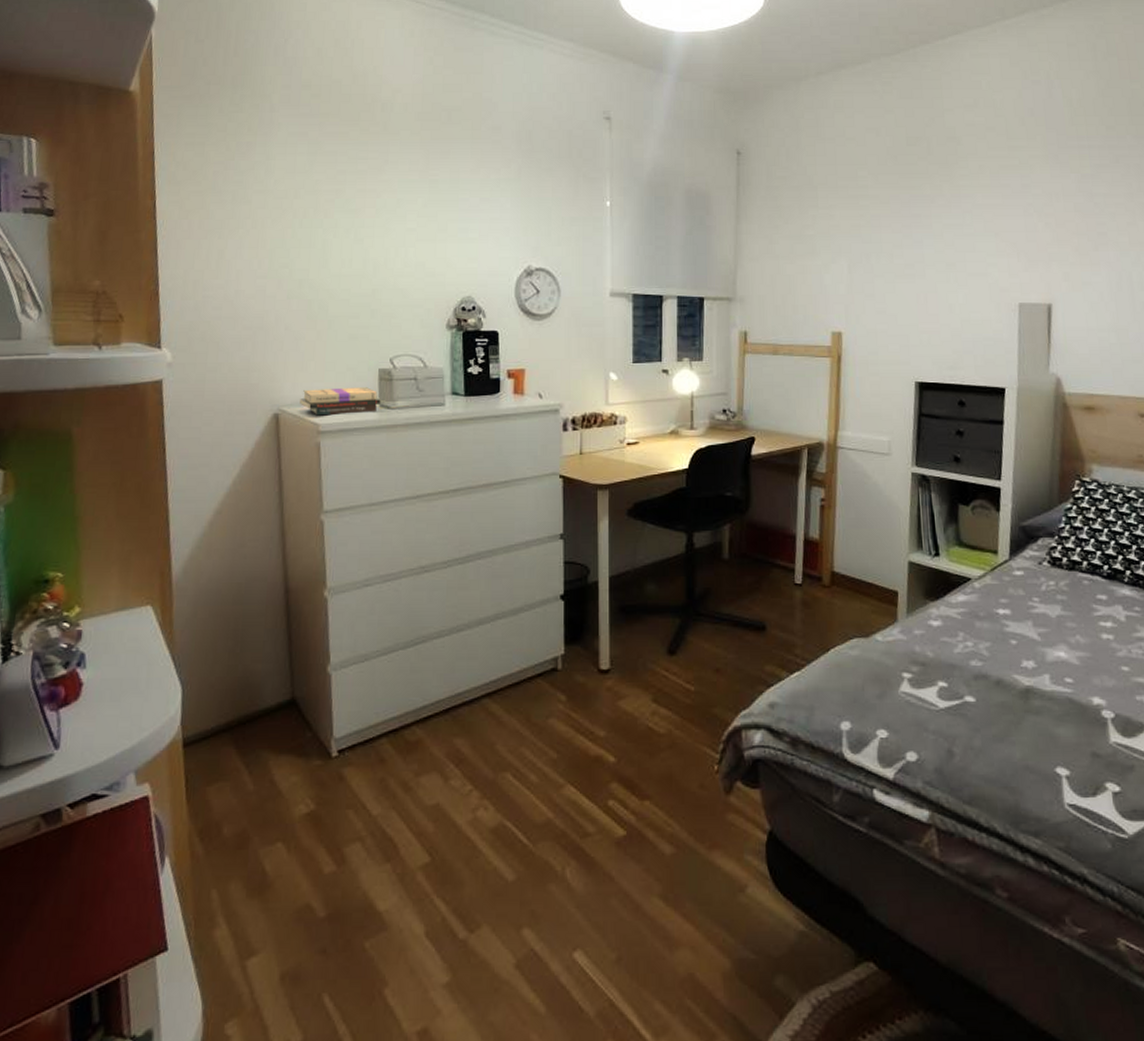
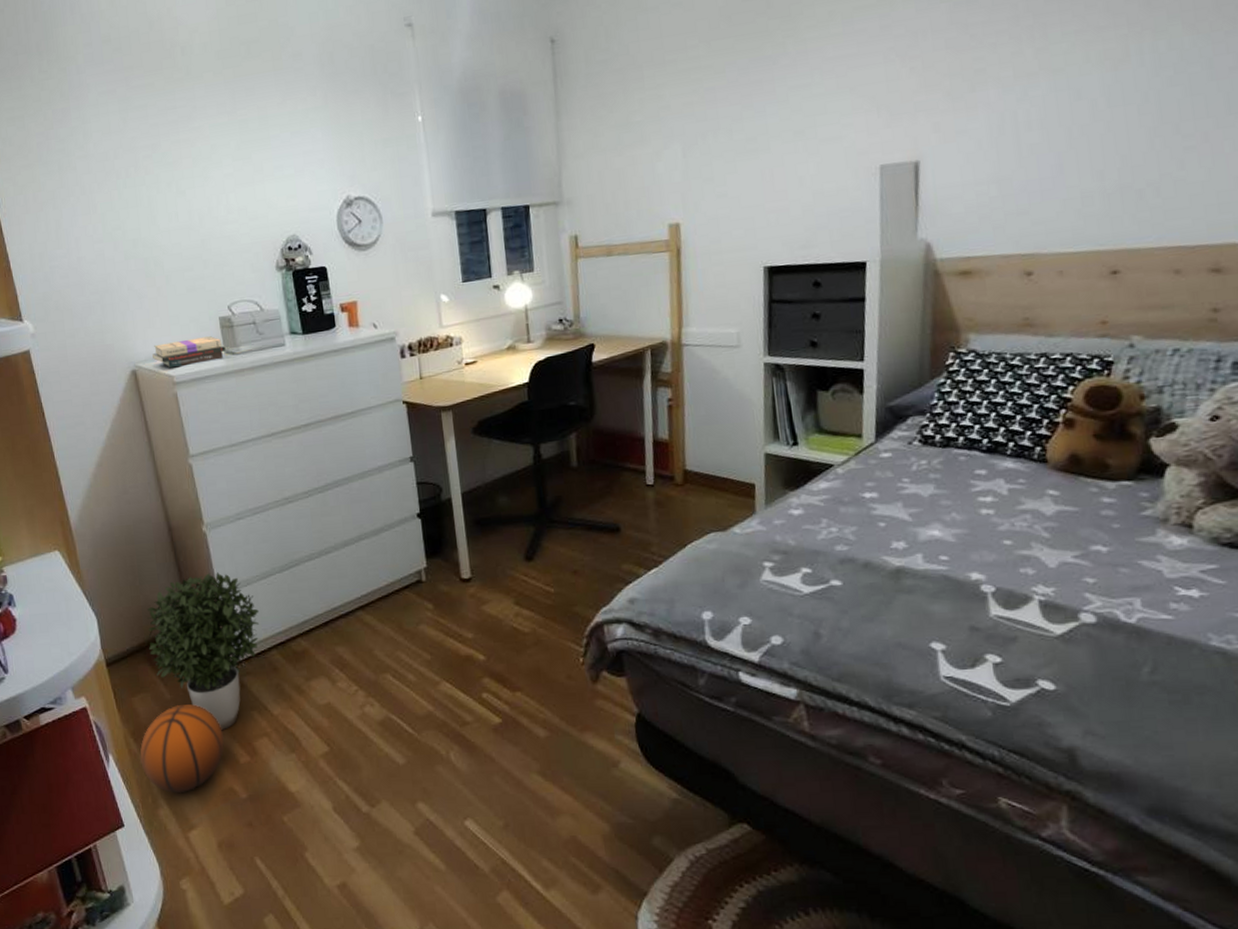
basketball: none [203,798,309,910] -> present [140,704,224,794]
potted plant: none [238,644,373,833] -> present [147,572,259,731]

